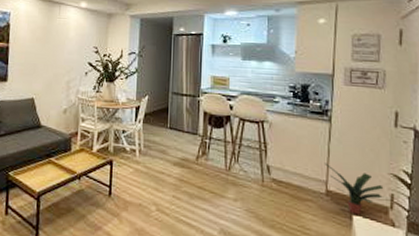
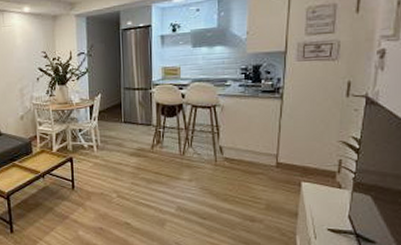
potted plant: present [324,162,384,215] -> none [275,138,332,181]

